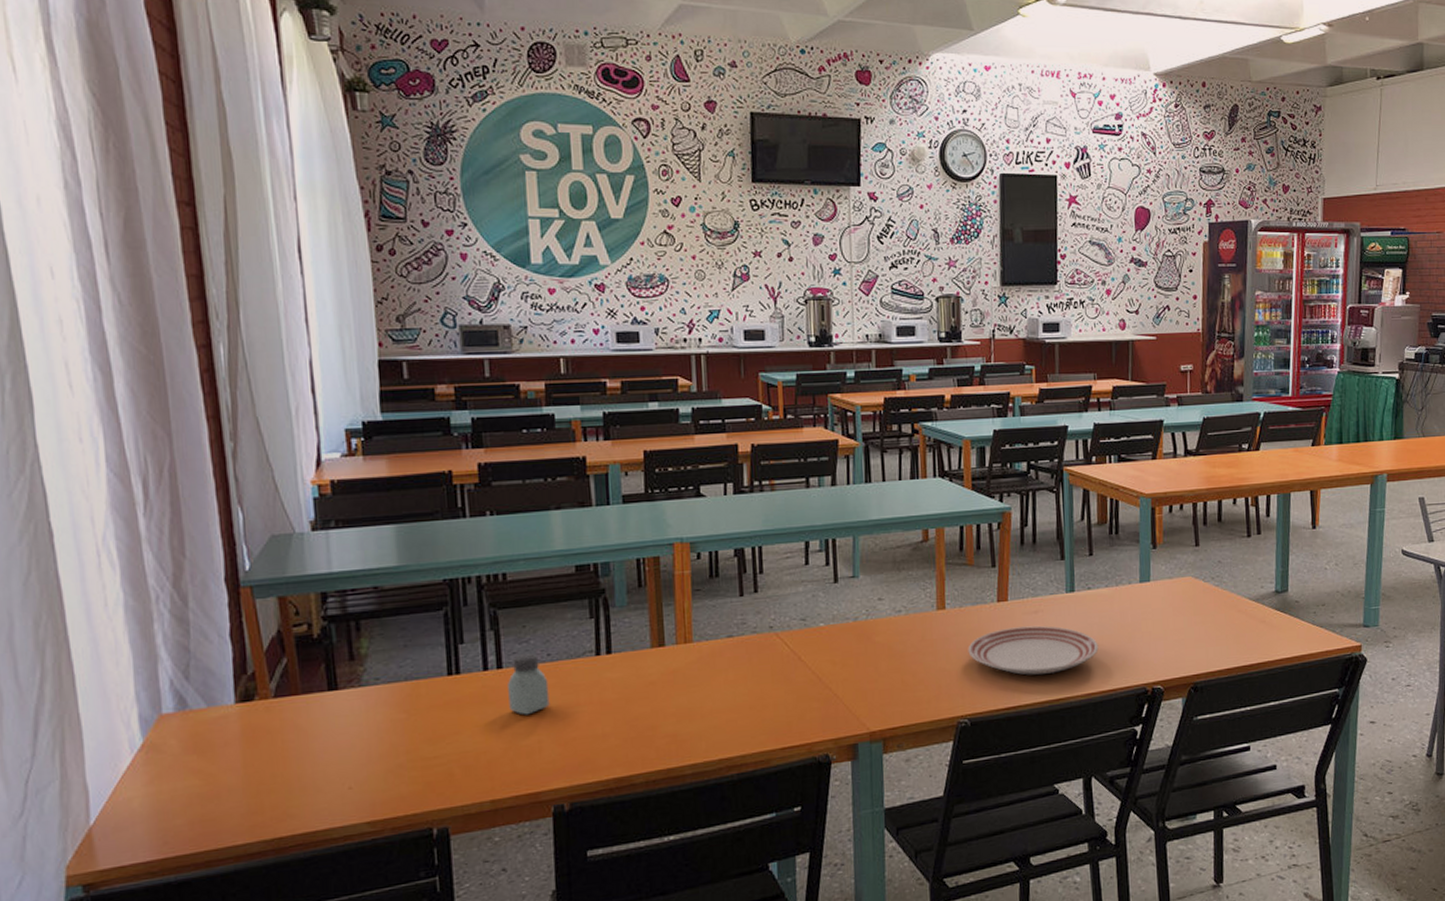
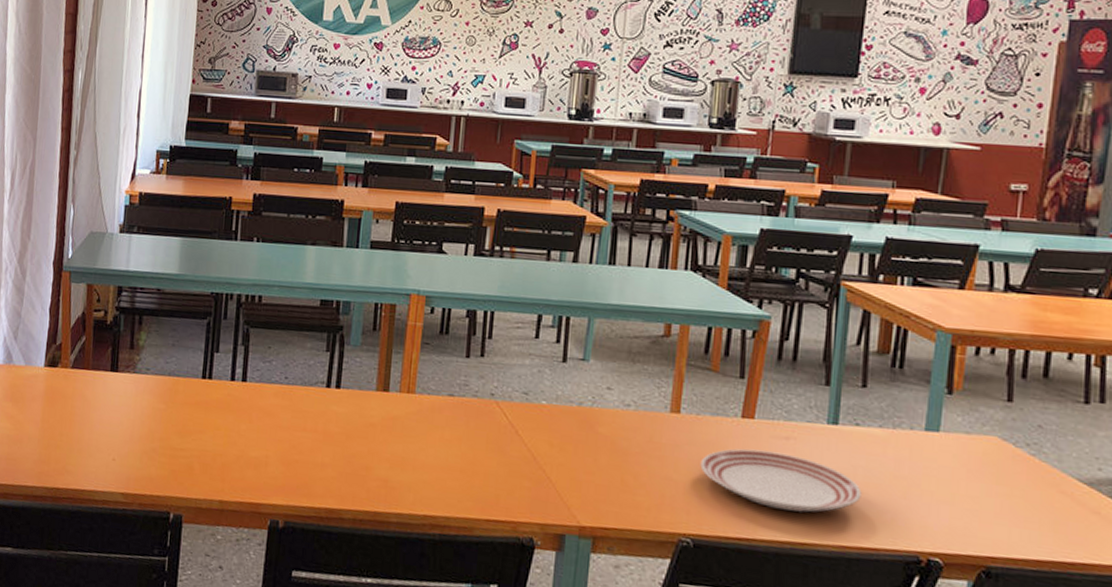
saltshaker: present [508,652,550,715] -> none [247,372,283,430]

